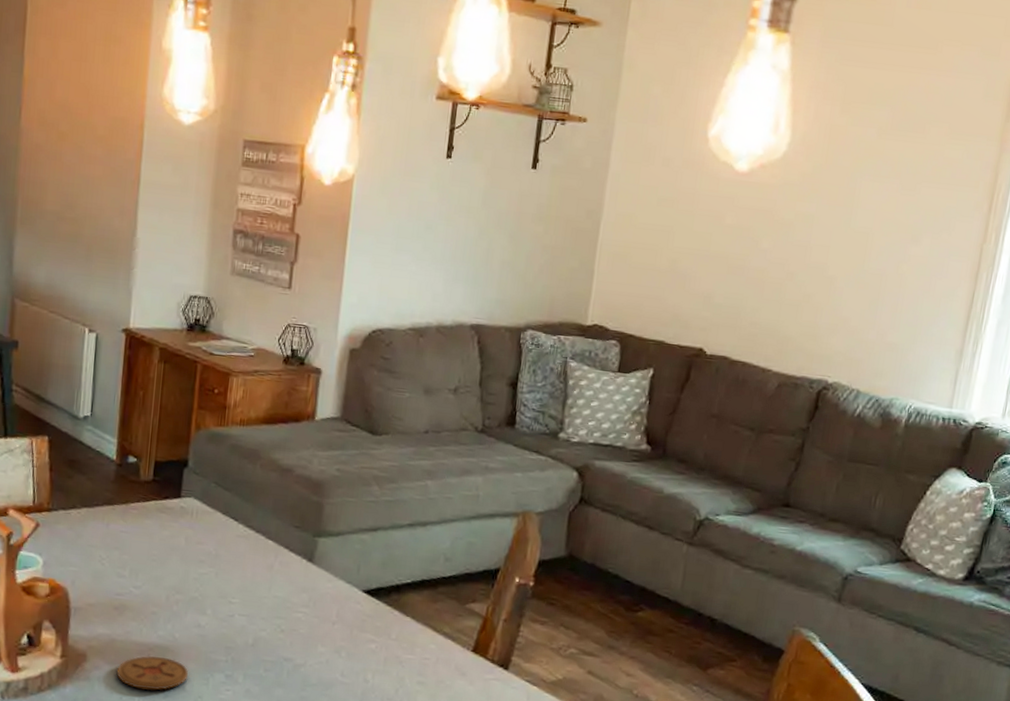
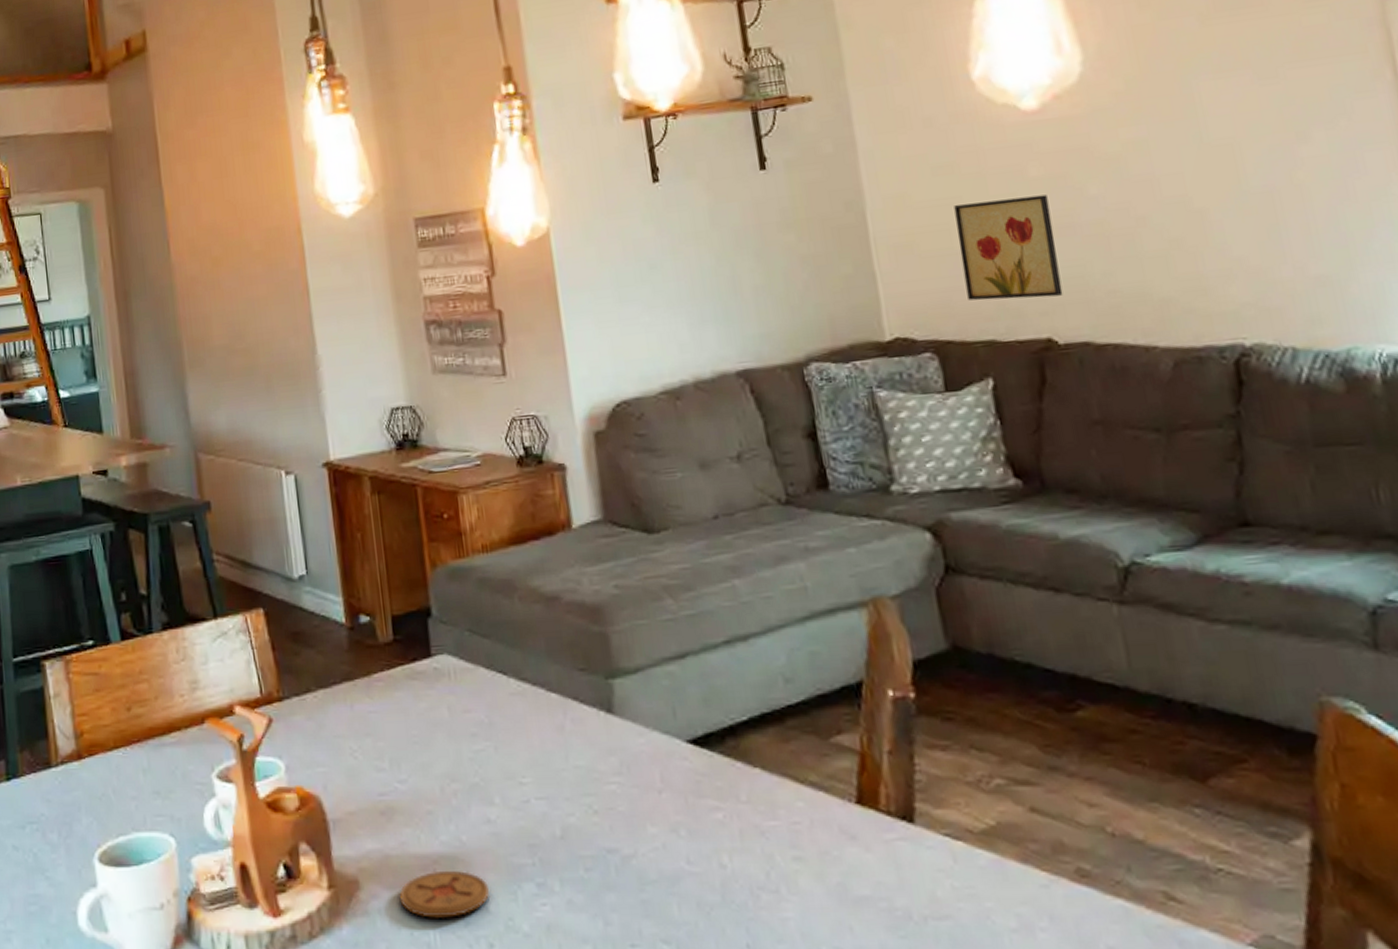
wall art: none [654,233,733,318] -> present [954,195,1063,301]

